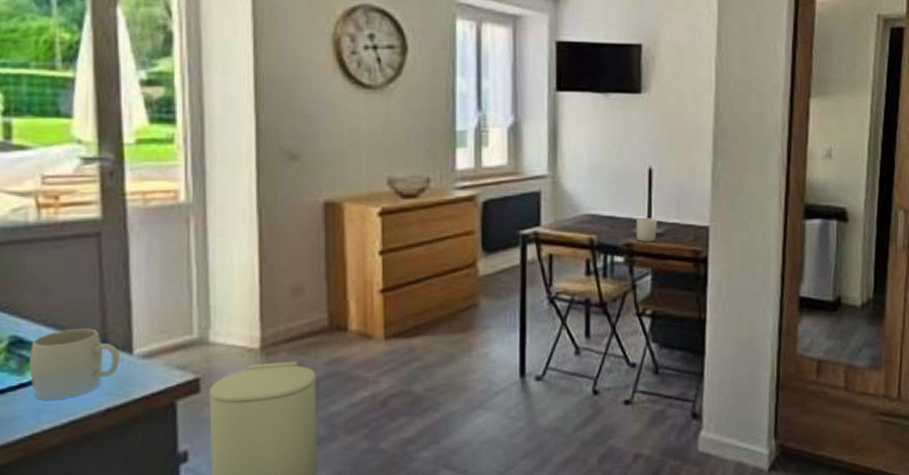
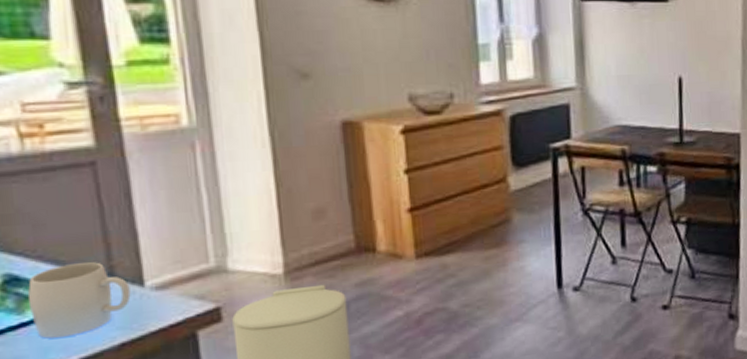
mug: present [635,218,658,243] -> none [667,127,690,151]

